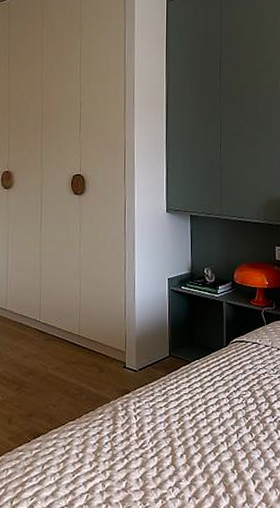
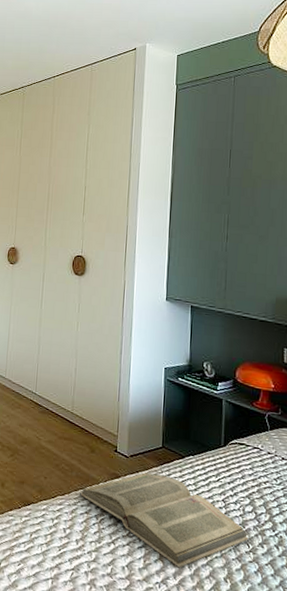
book: none [90,383,252,469] -> present [79,472,249,568]

